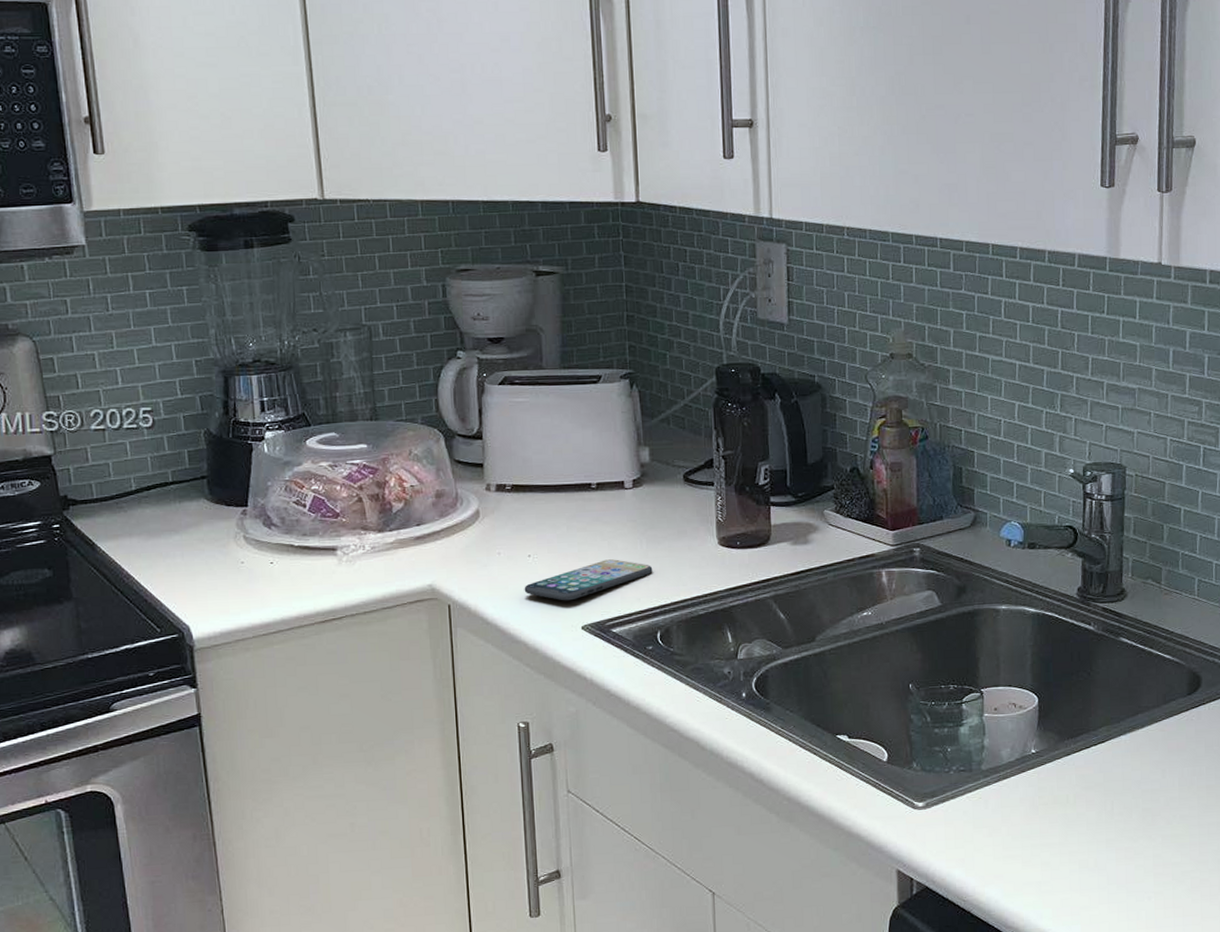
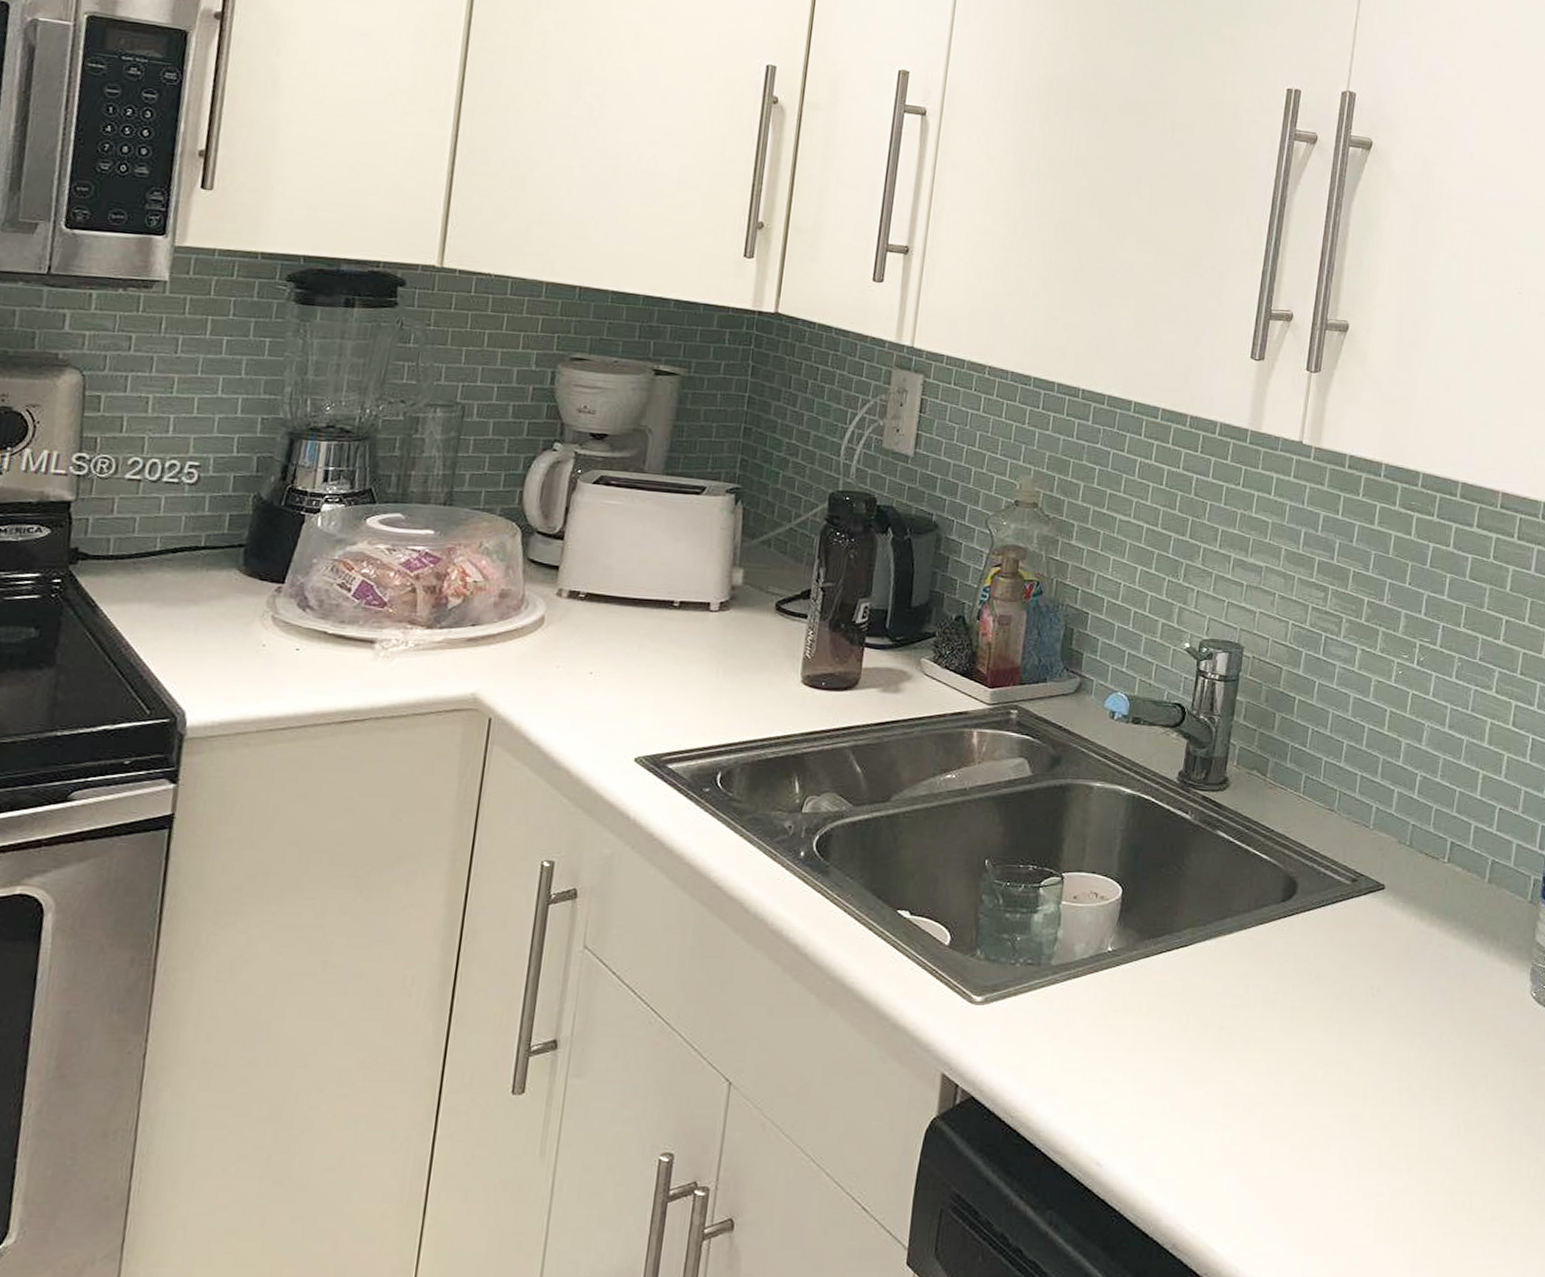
smartphone: present [524,559,653,601] -> none [577,686,725,728]

